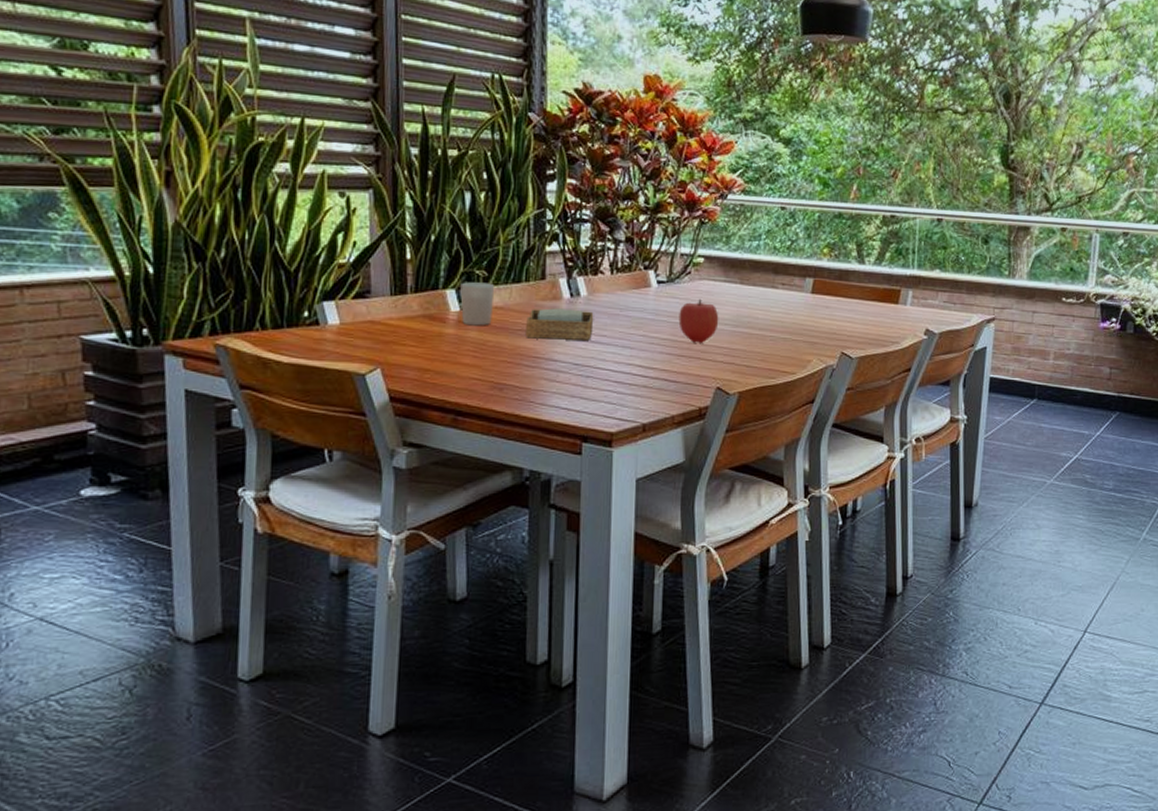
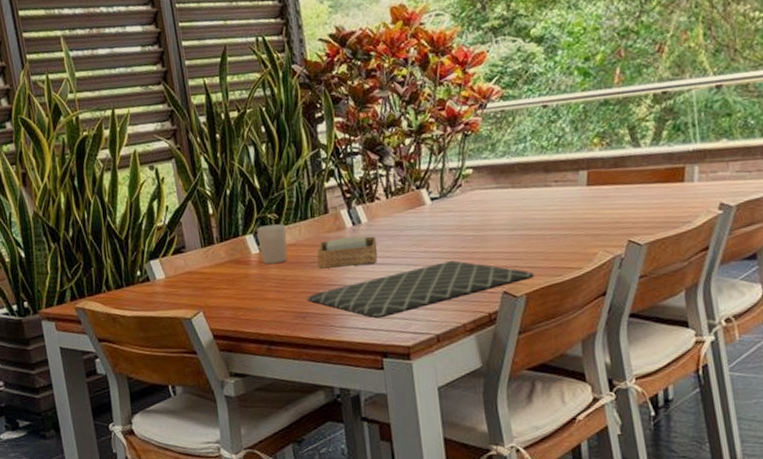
placemat: none [507,349,749,398] -> present [307,260,534,317]
fruit: present [678,298,719,343] -> none [455,208,496,252]

